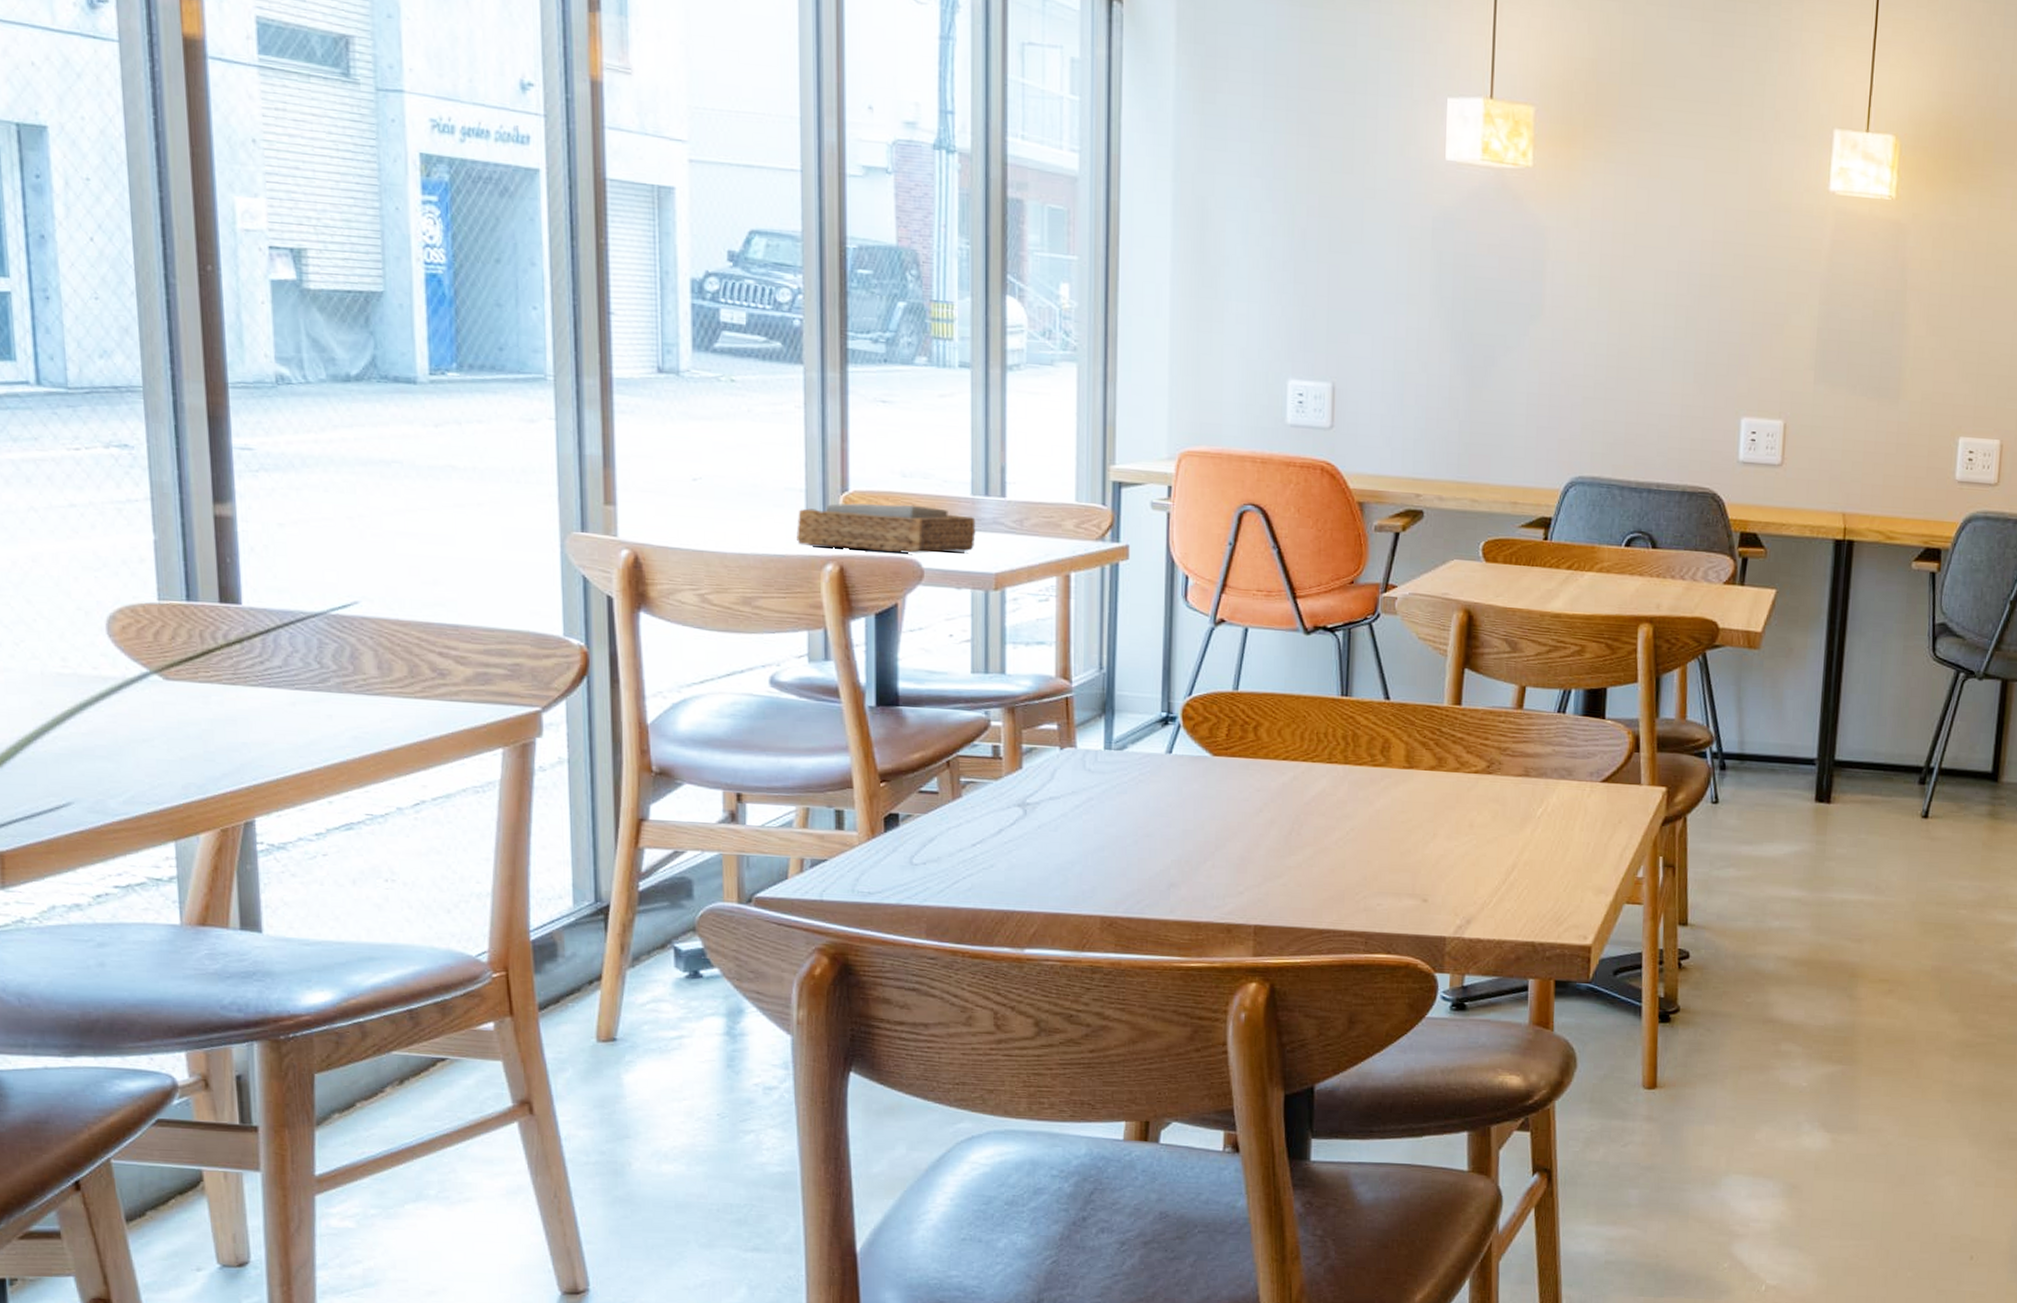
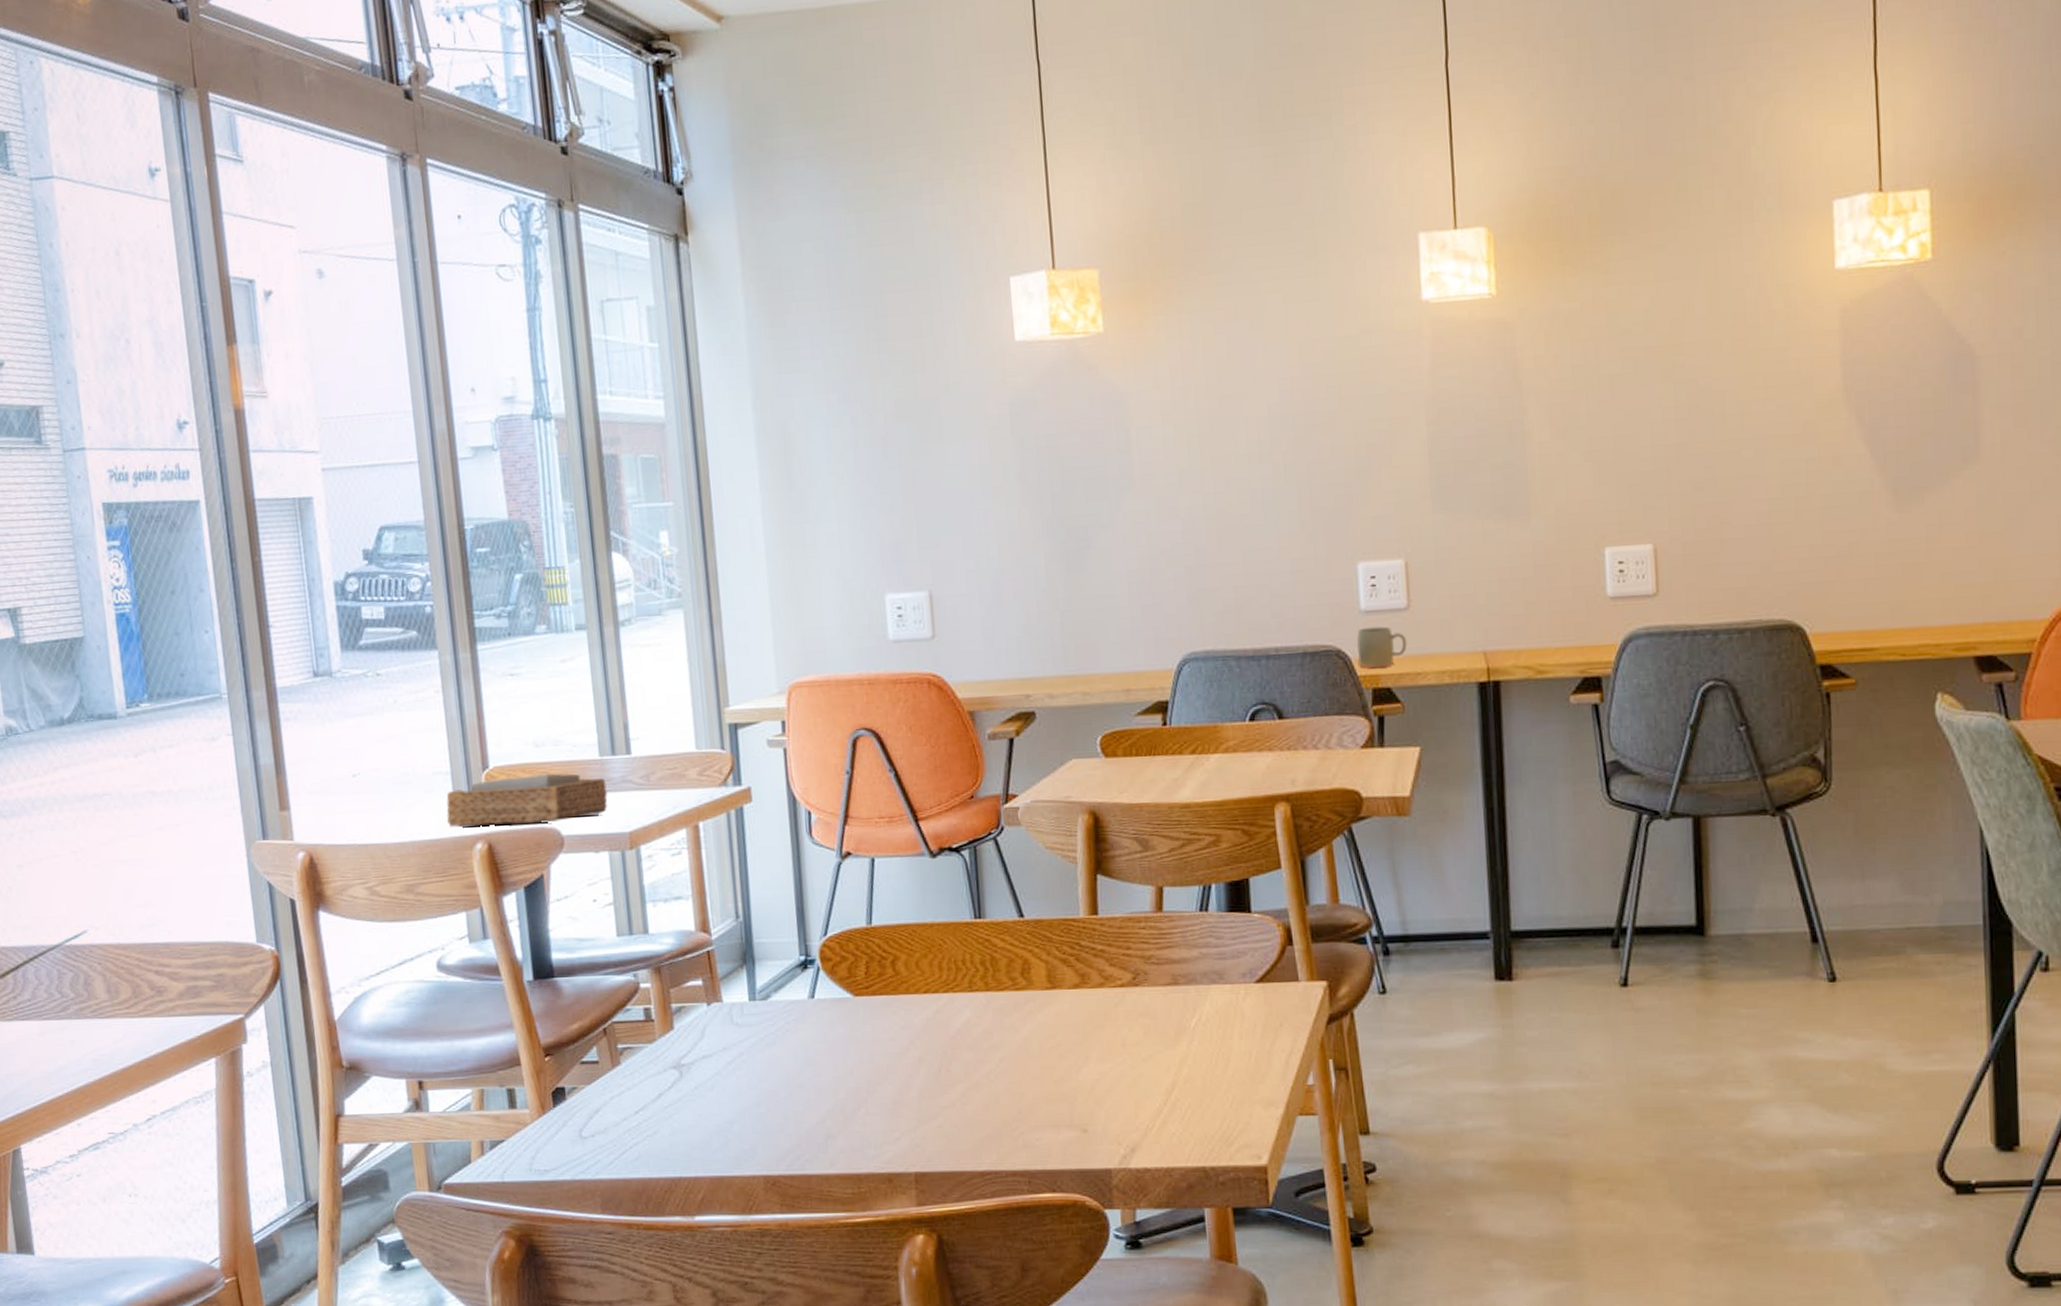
mug: none [1731,476,1777,516] -> present [1356,626,1407,669]

